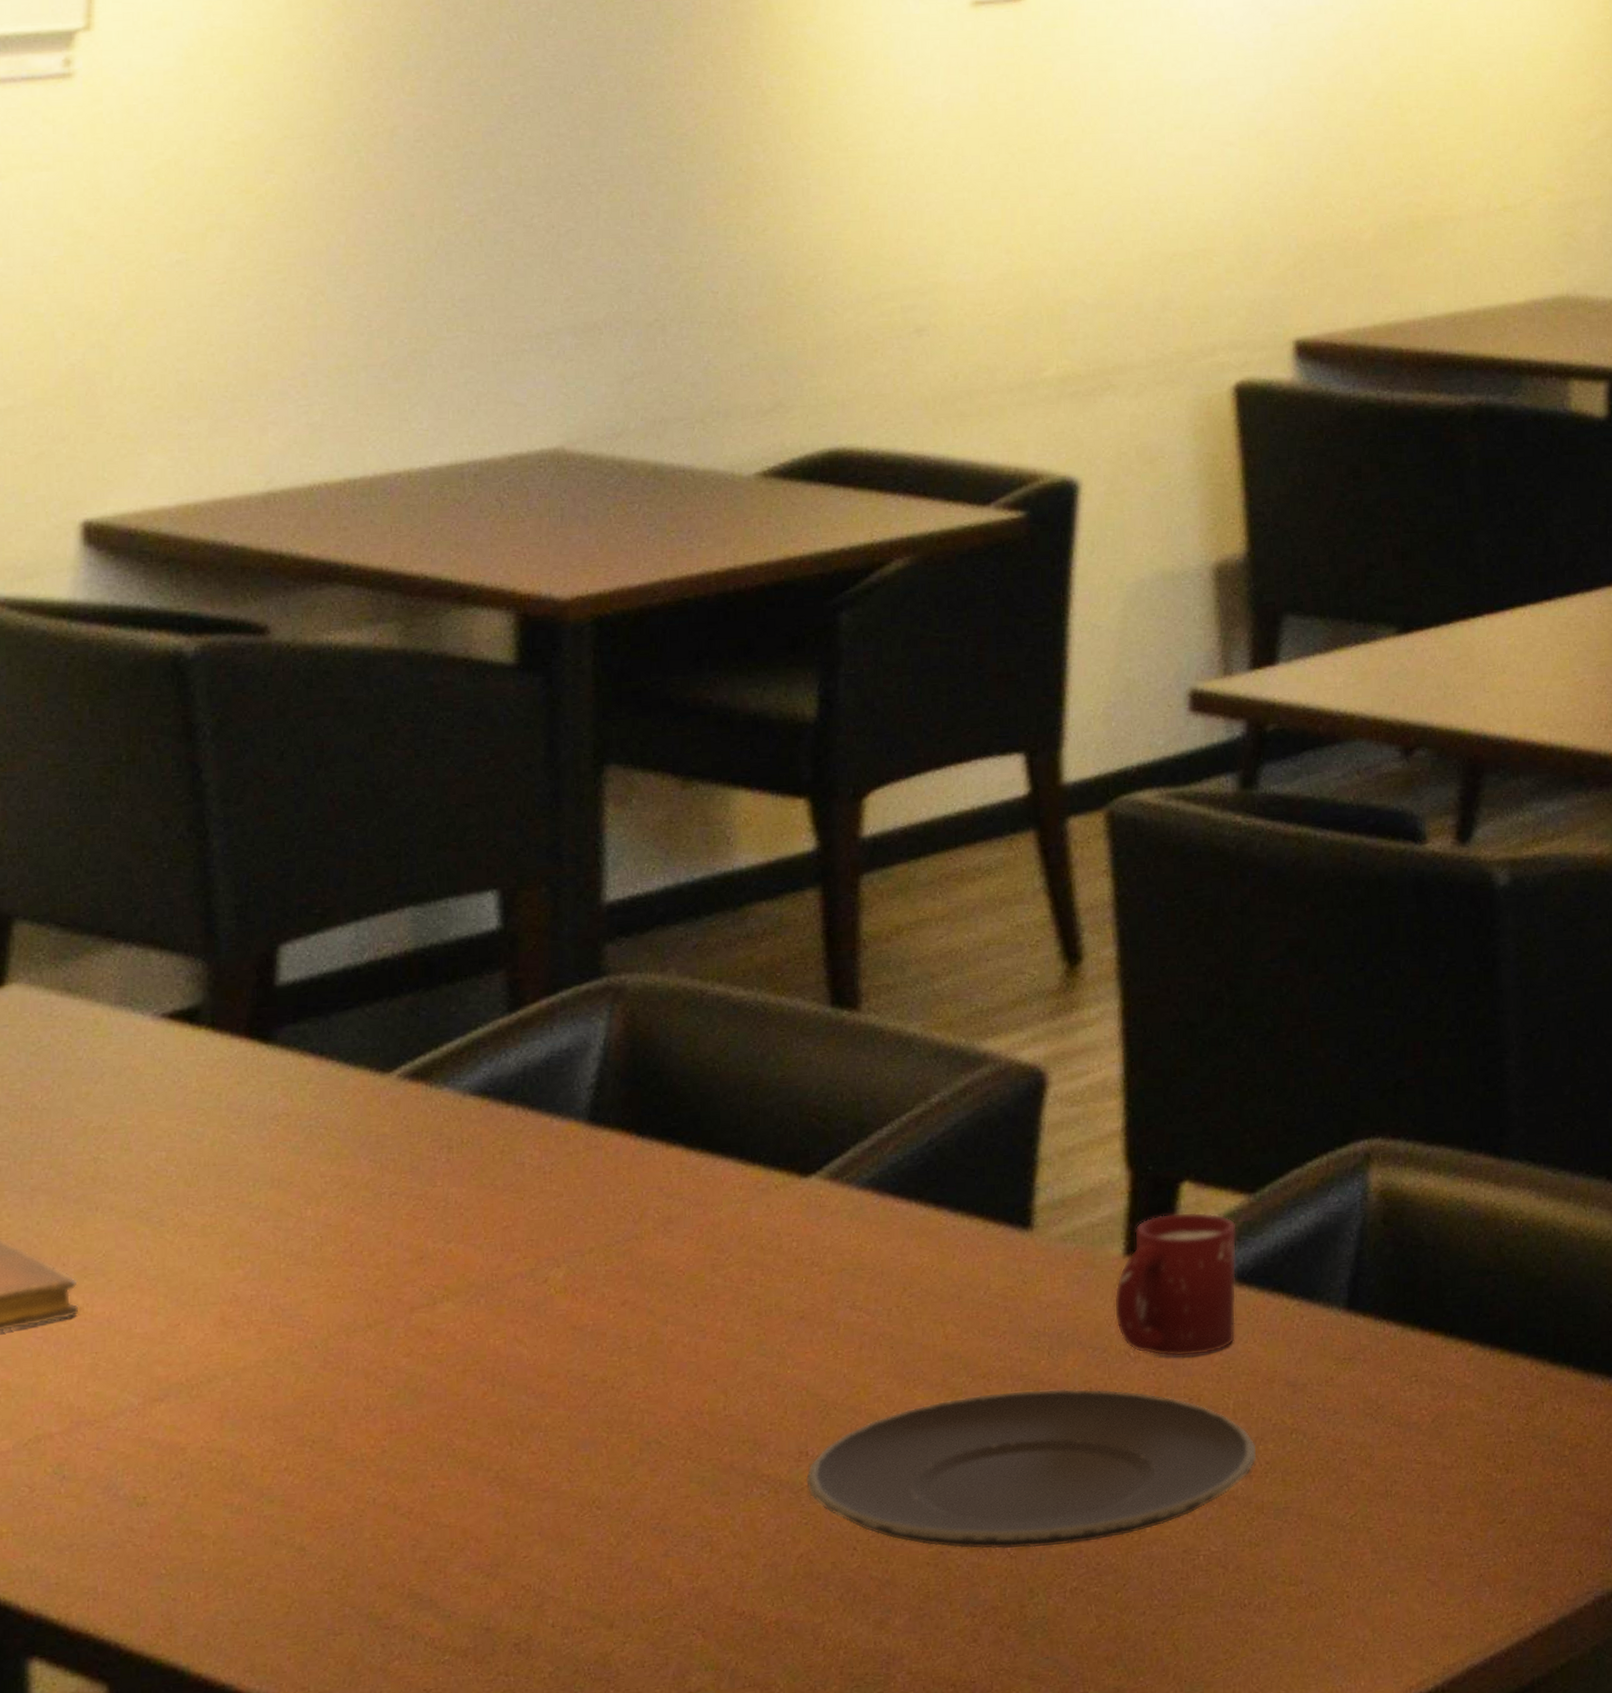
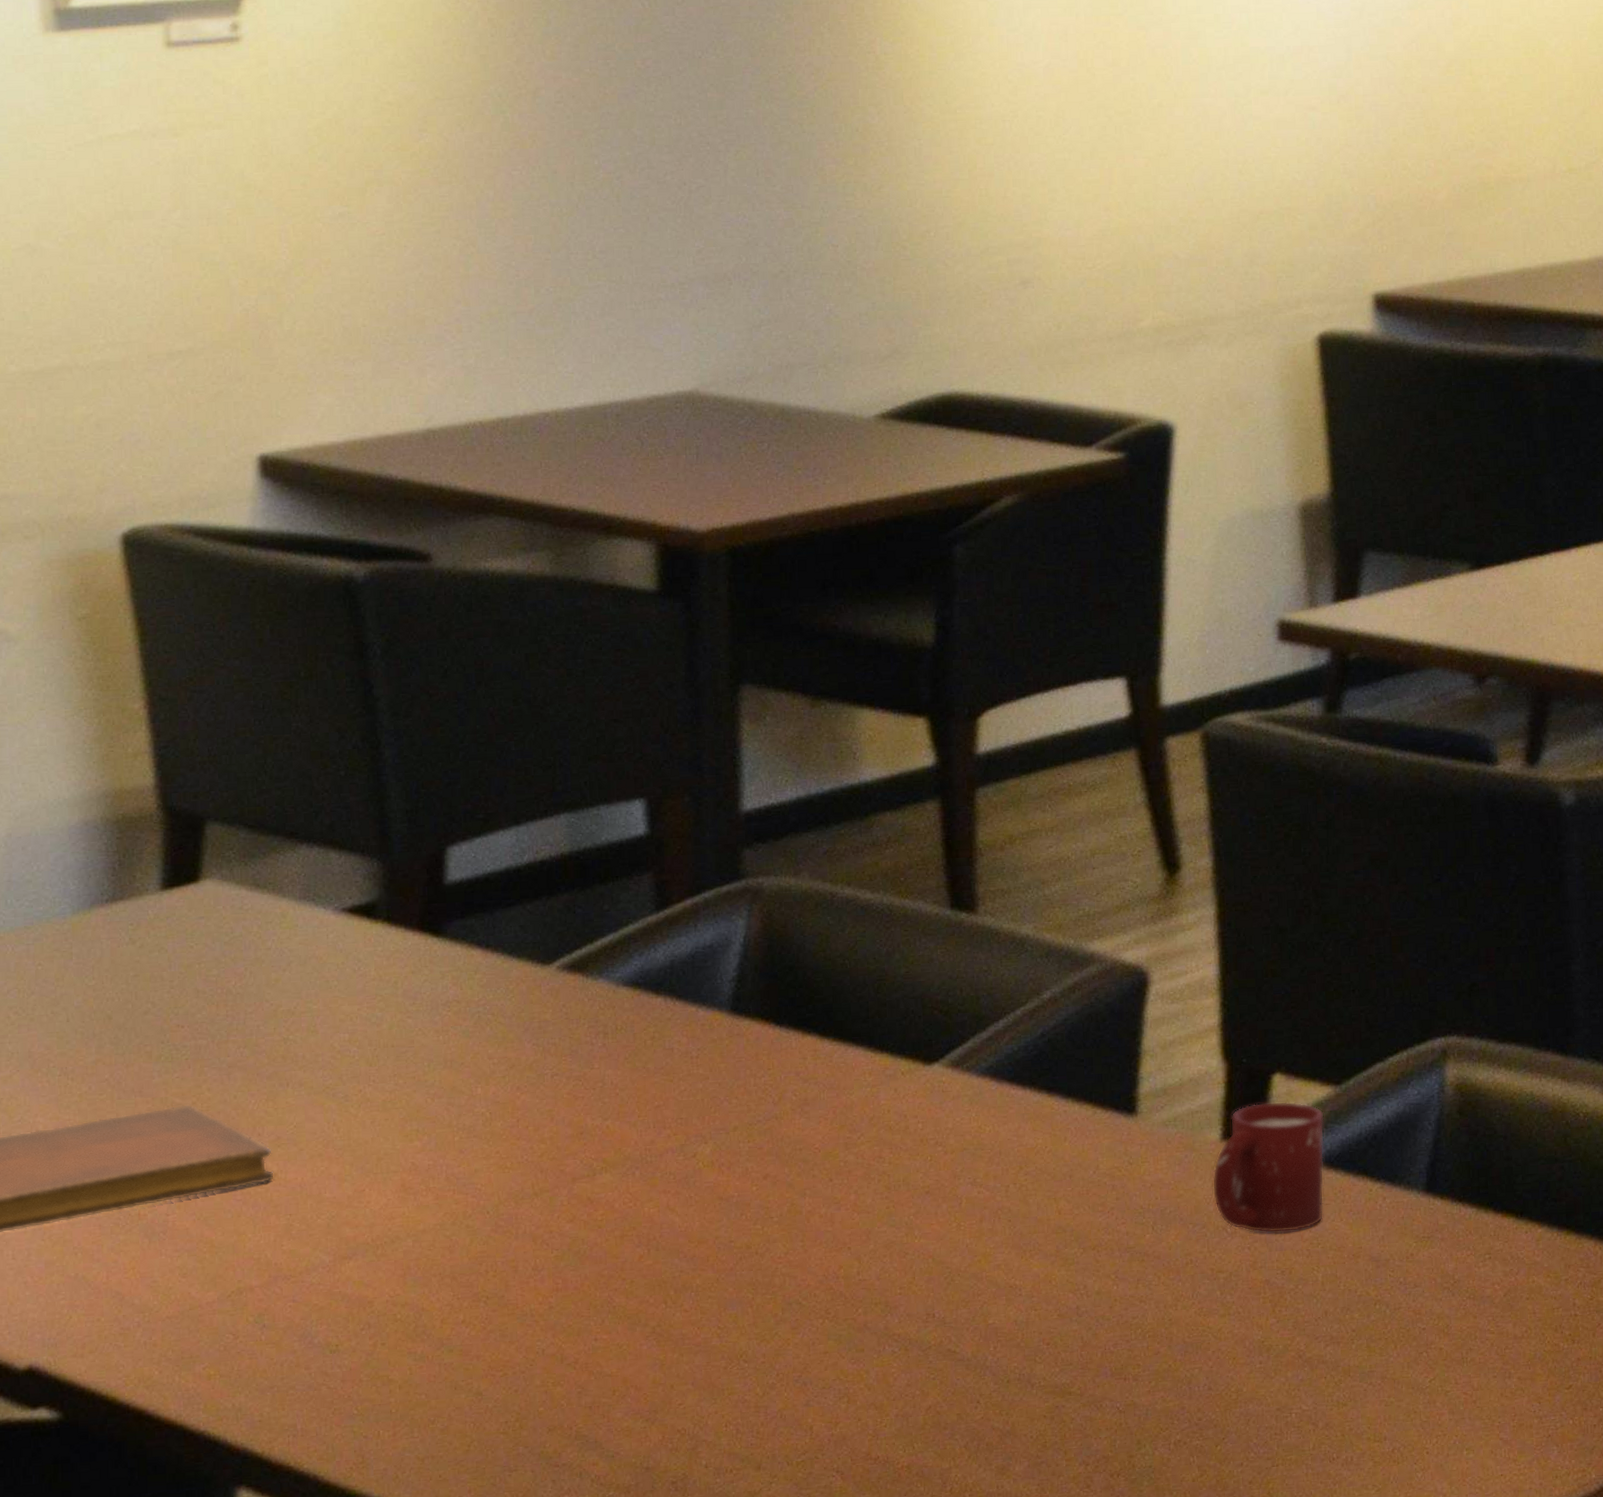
plate: present [805,1388,1257,1550] -> none [932,1260,1343,1405]

